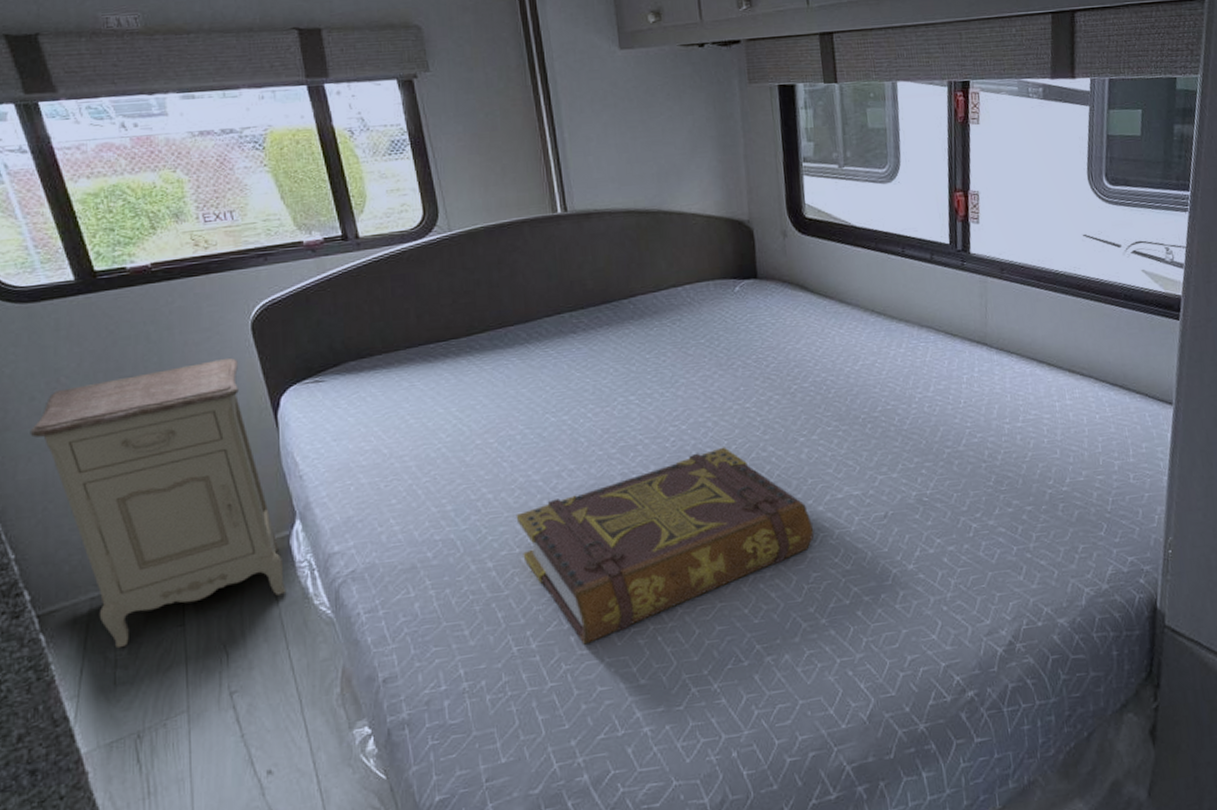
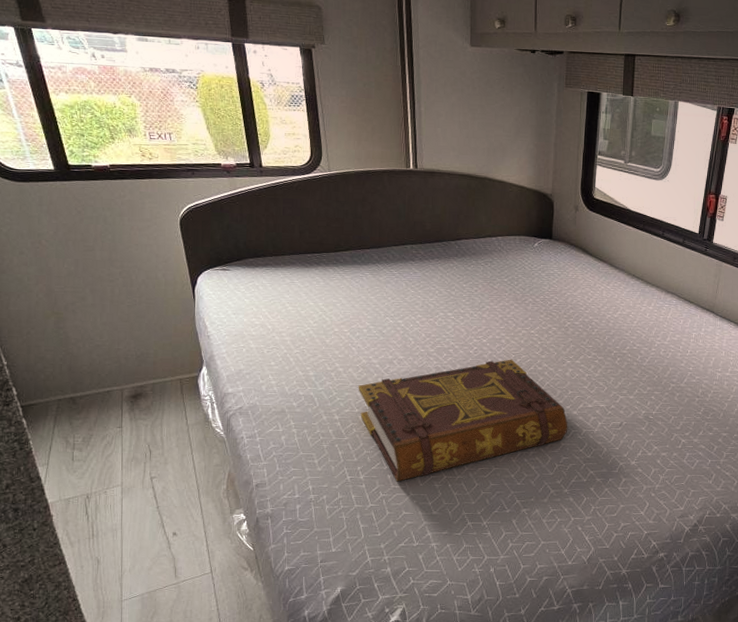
nightstand: present [30,357,287,649] -> none [19,243,194,437]

